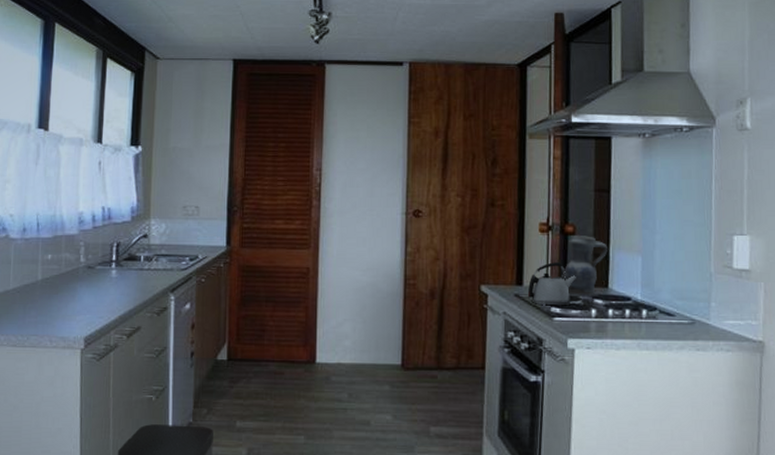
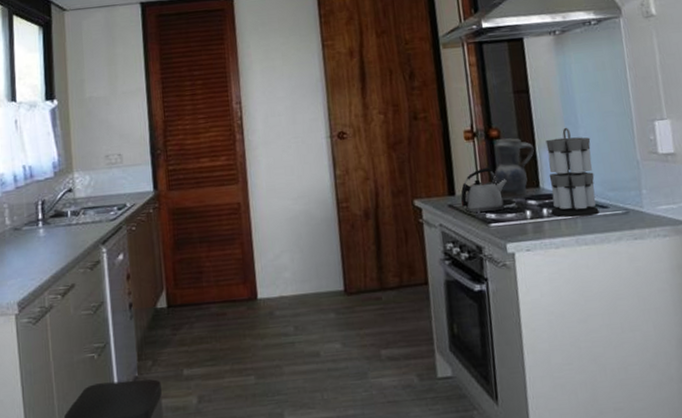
spice rack: none [616,231,666,322] -> present [546,127,600,217]

